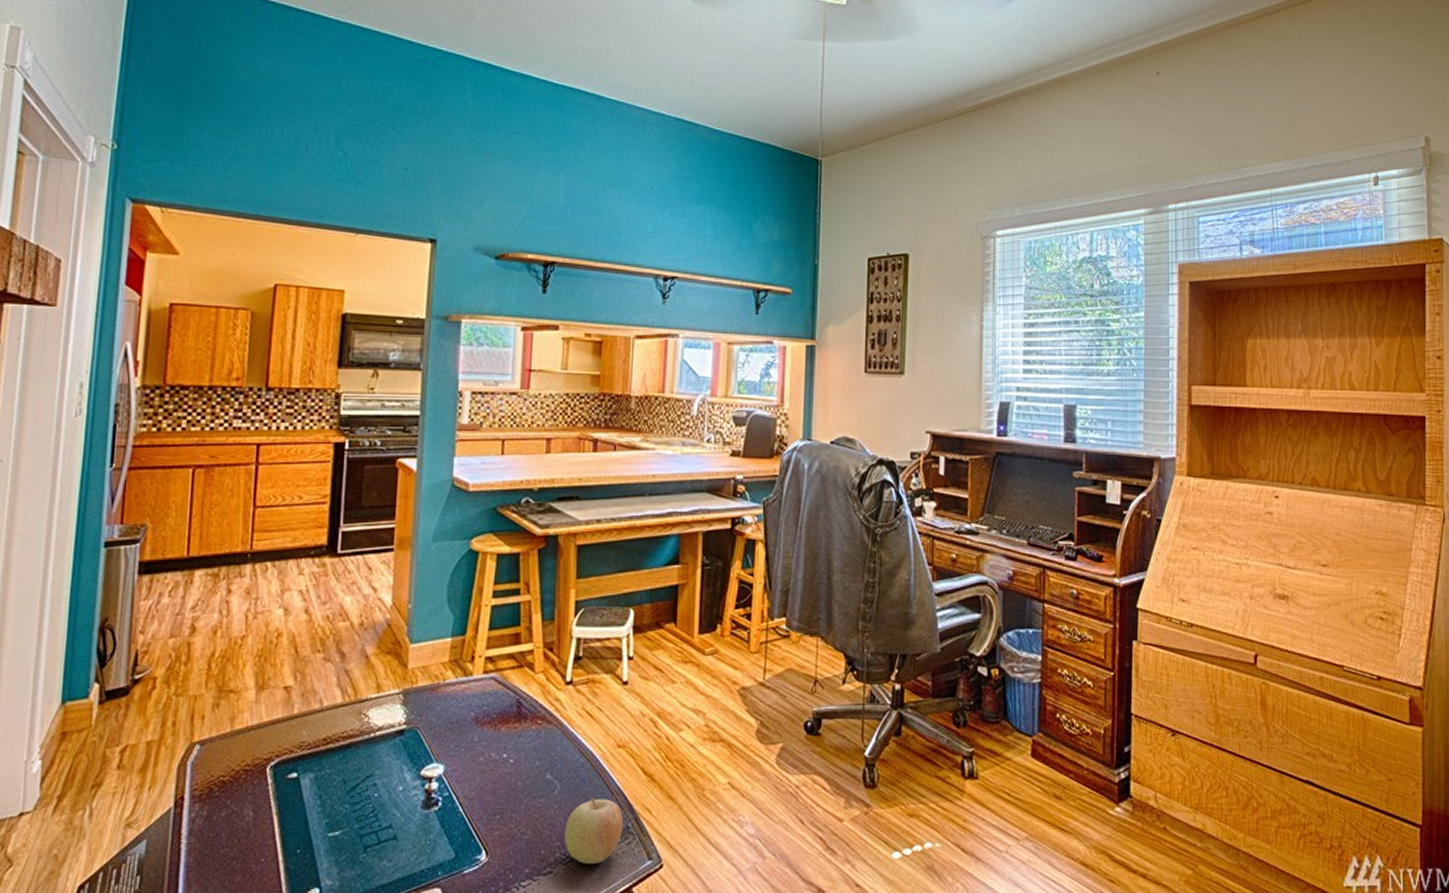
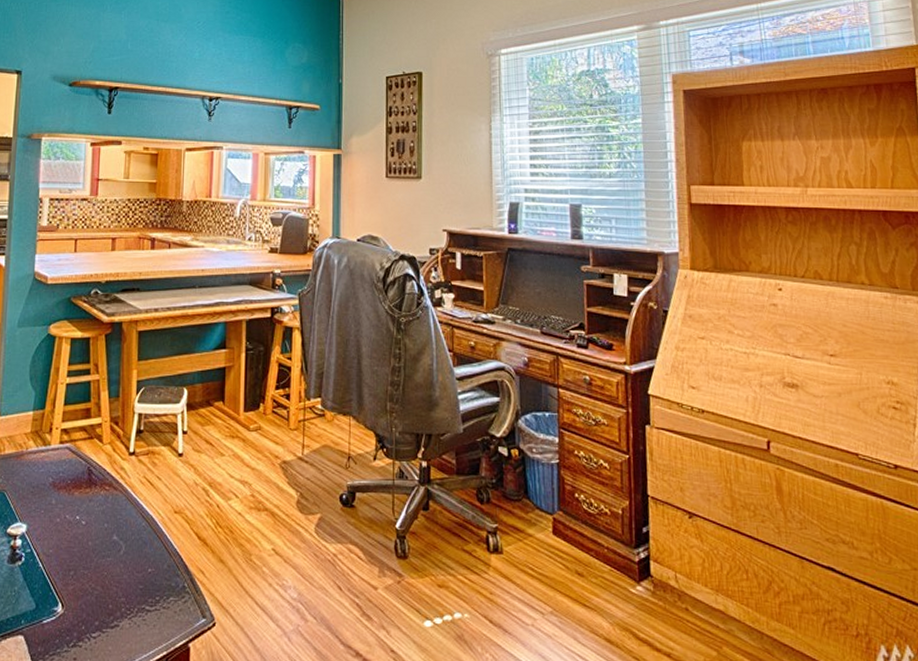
fruit: present [565,797,624,864] -> none [129,558,181,619]

